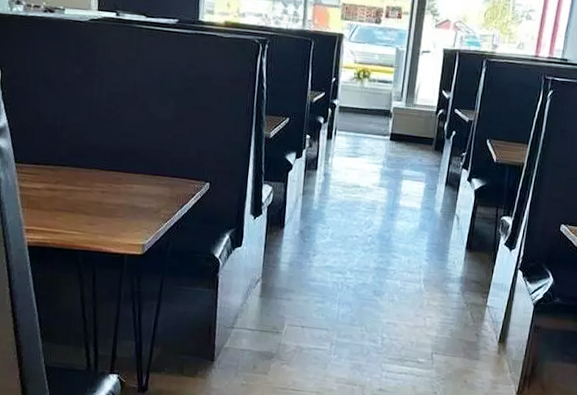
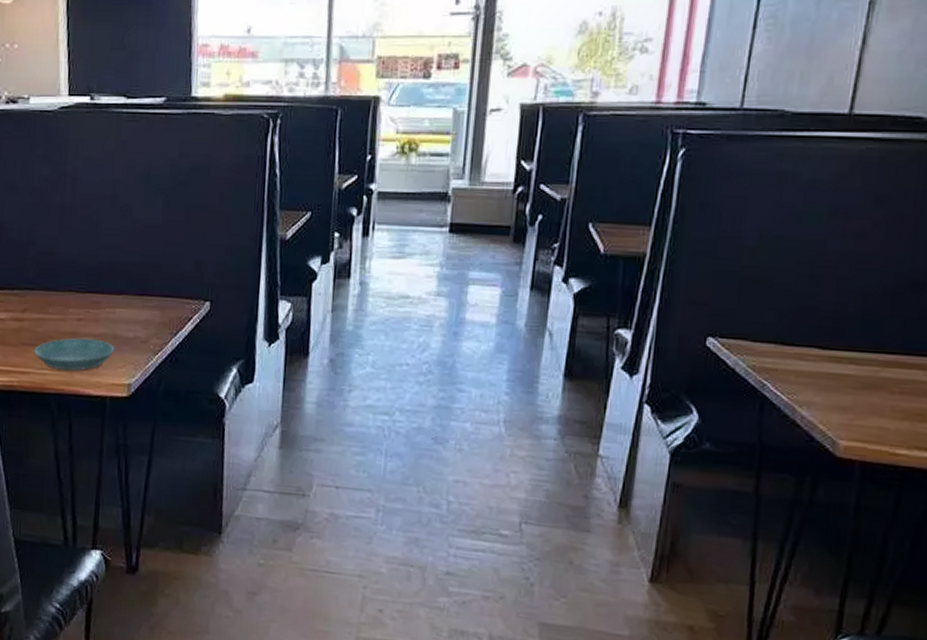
saucer: none [65,206,132,233] -> present [34,338,115,371]

